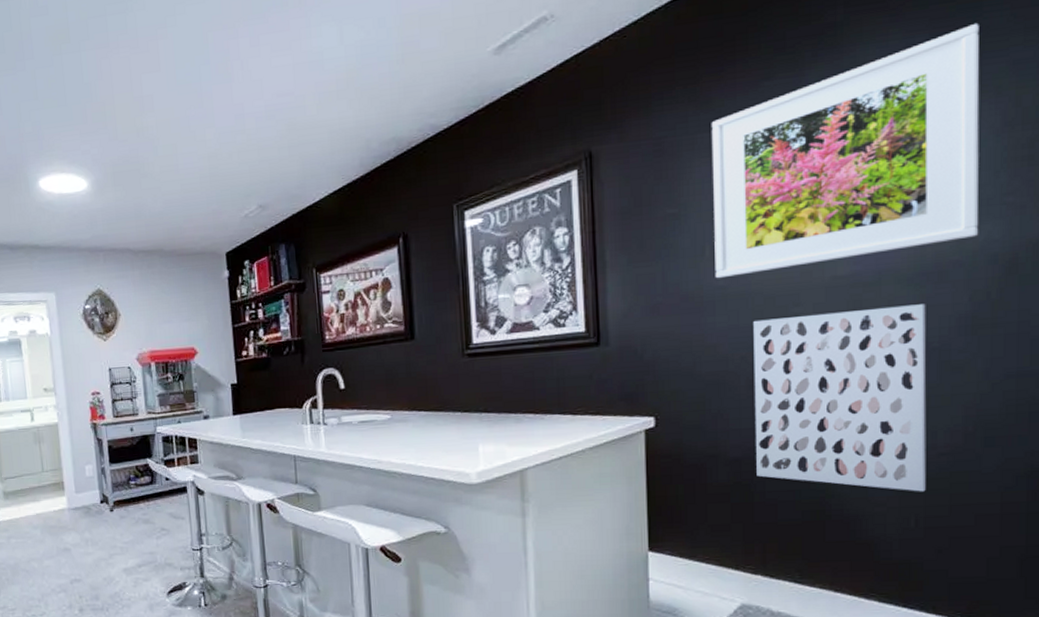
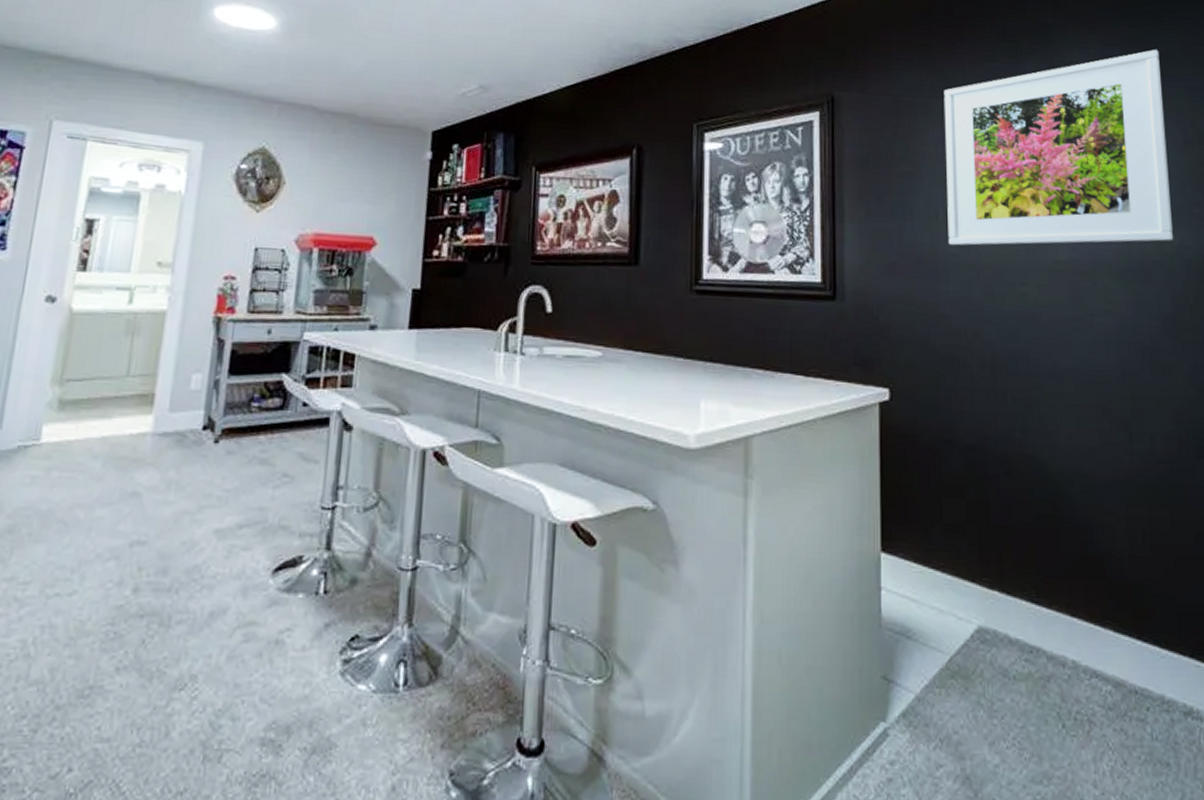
wall art: present [753,304,927,492] -> none [984,294,1149,503]

